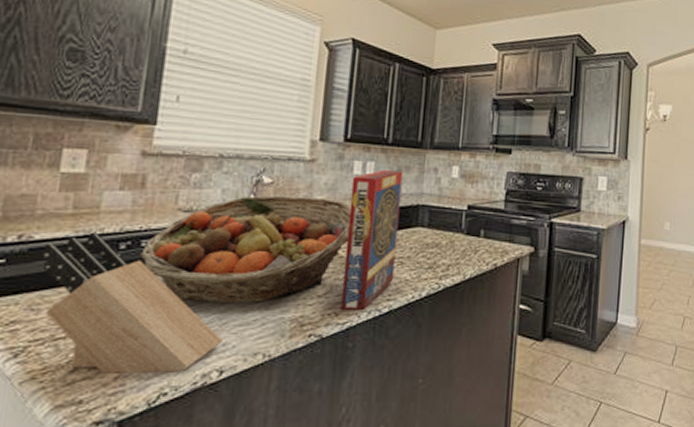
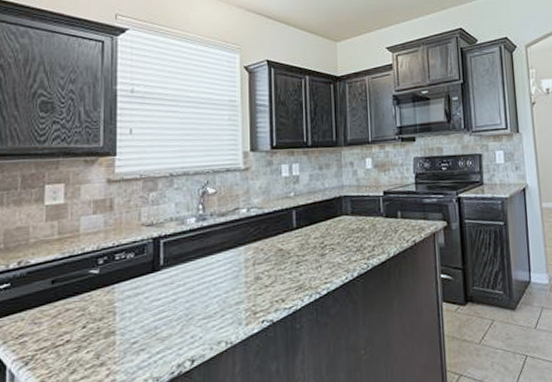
knife block: present [41,232,222,373] -> none [38,252,190,372]
fruit basket: present [140,195,351,302] -> none [116,199,285,302]
cereal box: present [340,170,403,311] -> none [282,169,328,297]

